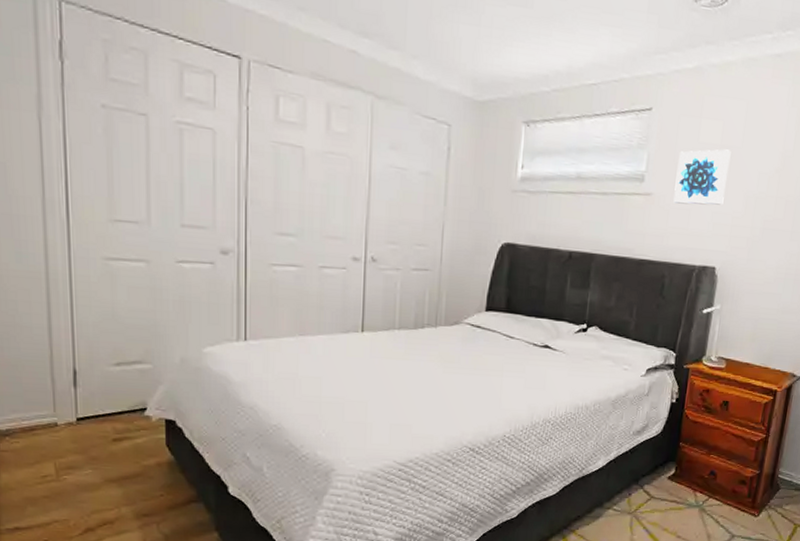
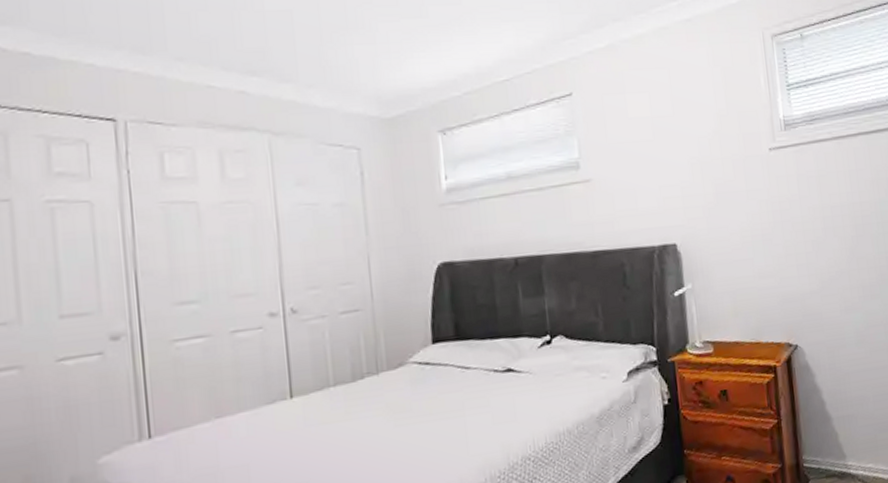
wall art: present [673,149,731,205] -> none [611,120,668,185]

